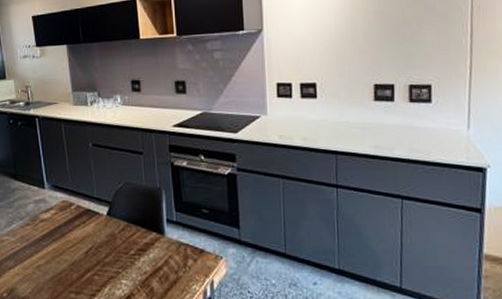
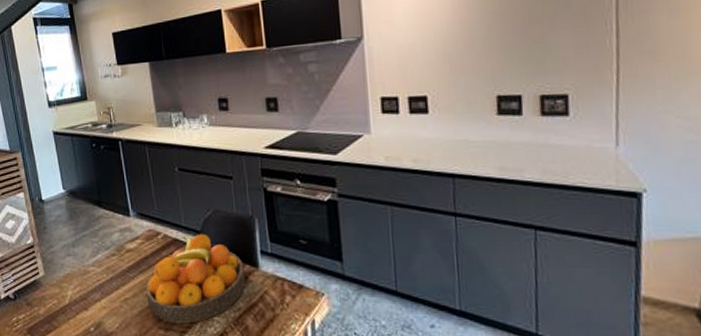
fruit bowl: none [58,204,152,287] -> present [145,233,245,324]

